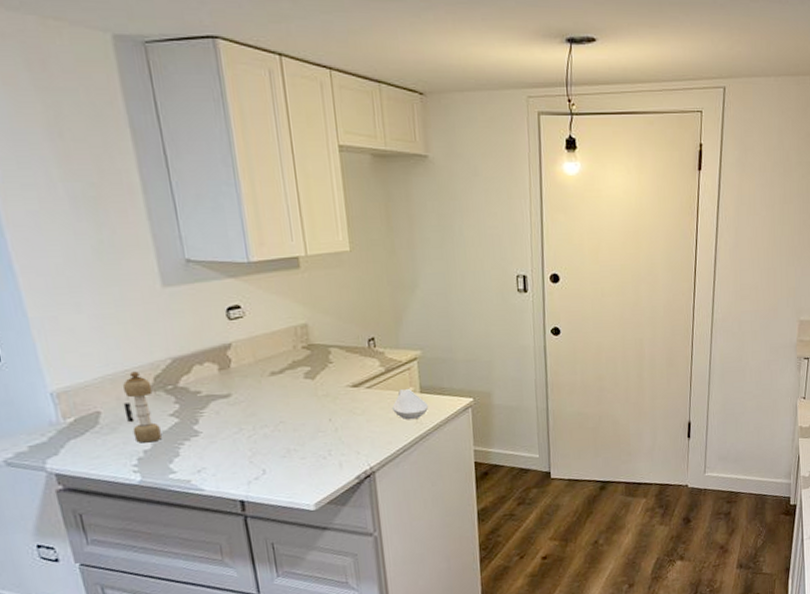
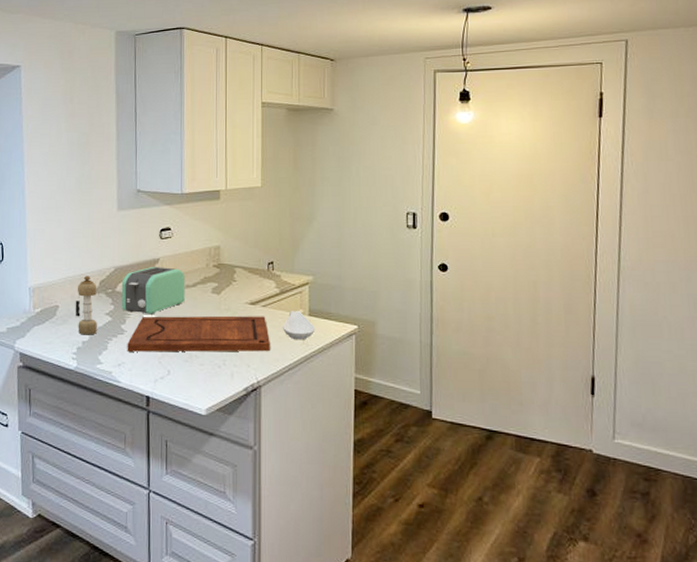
toaster: none [184,353,272,410] -> present [121,266,185,314]
cutting board: none [205,398,381,455] -> present [127,315,270,352]

